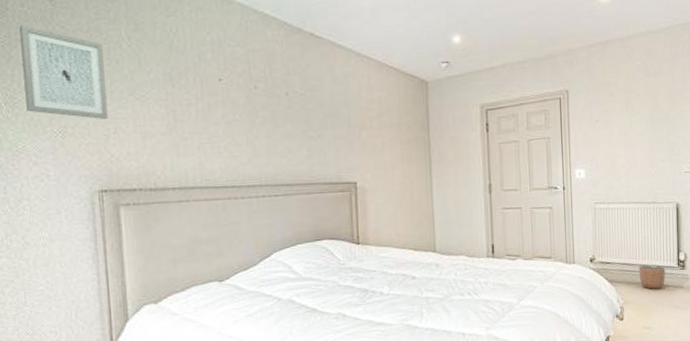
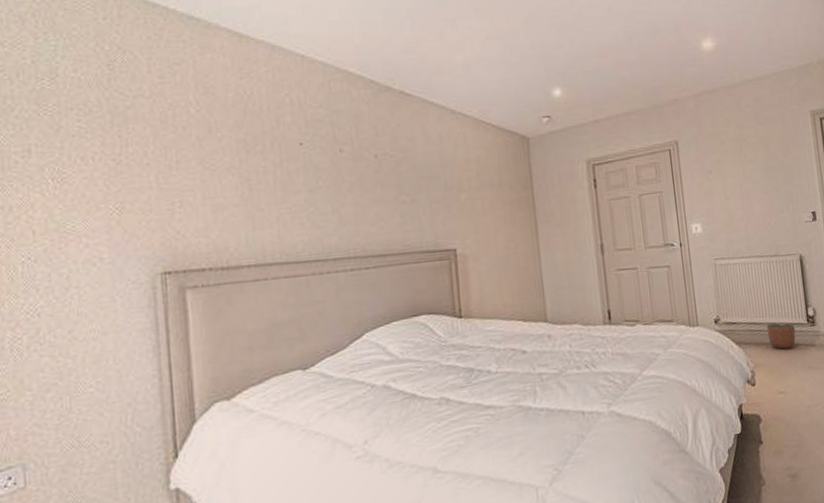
wall art: present [20,25,108,119] -> none [71,92,173,192]

